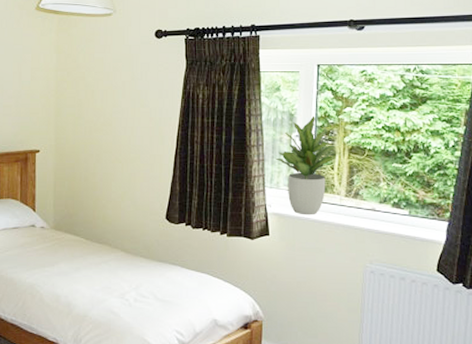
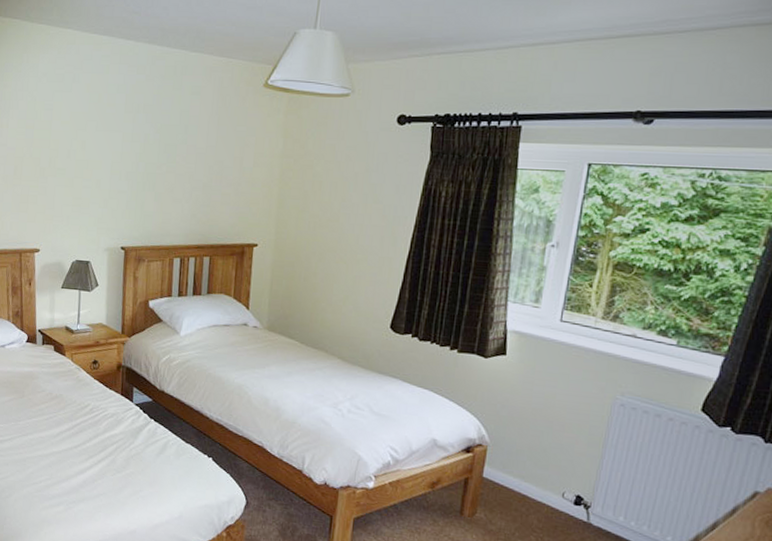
potted plant: present [274,115,336,216] -> none [522,223,598,337]

